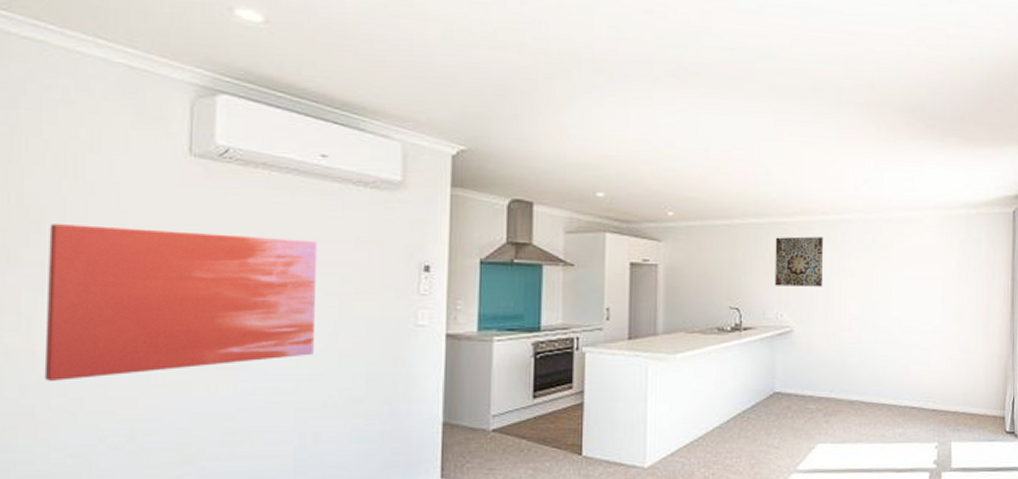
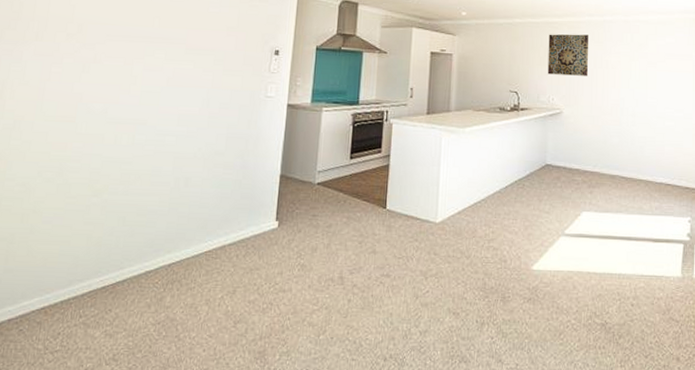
wall art: present [44,224,318,381] -> none [8,14,201,128]

